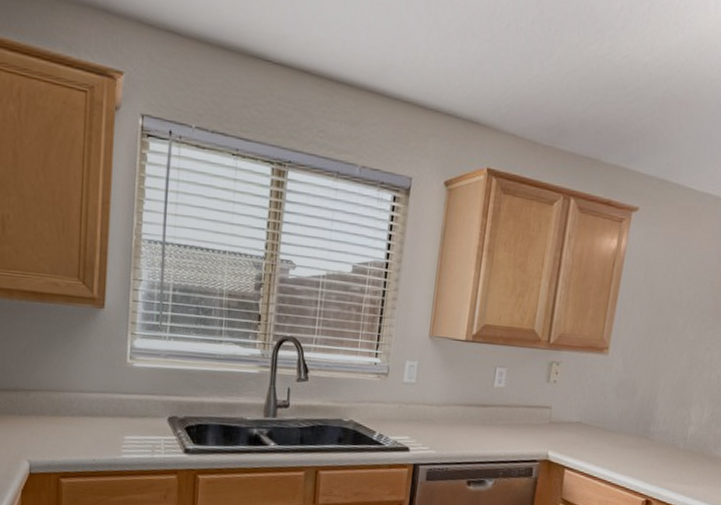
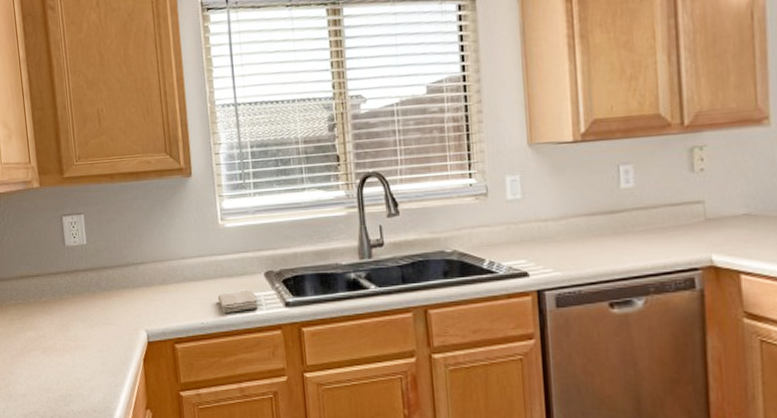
washcloth: none [114,432,157,453] -> present [217,290,259,313]

